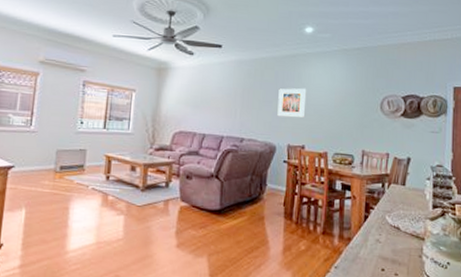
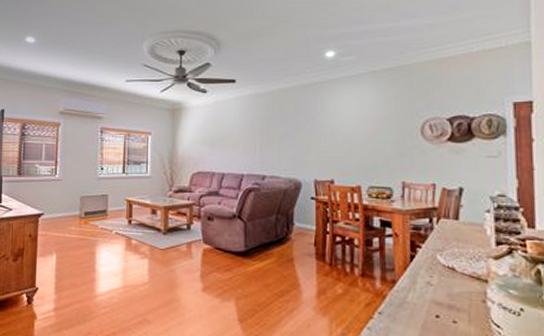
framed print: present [277,88,307,118] -> none [300,117,332,151]

